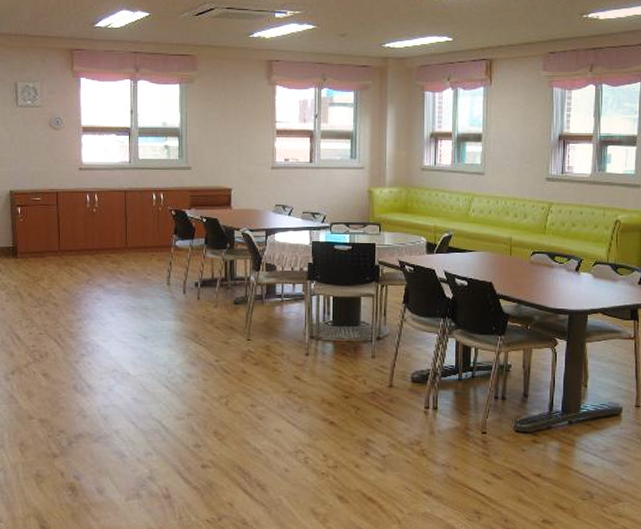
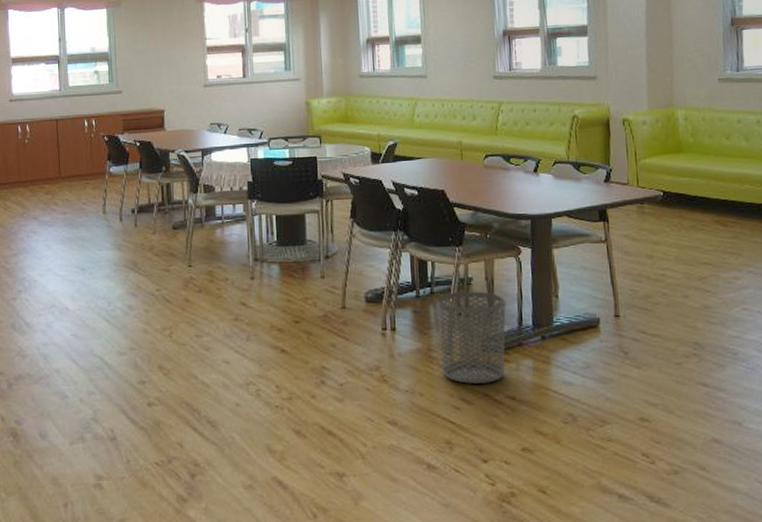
waste bin: none [476,377,539,461] -> present [436,291,506,384]

